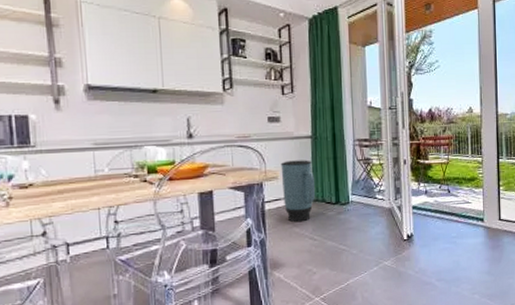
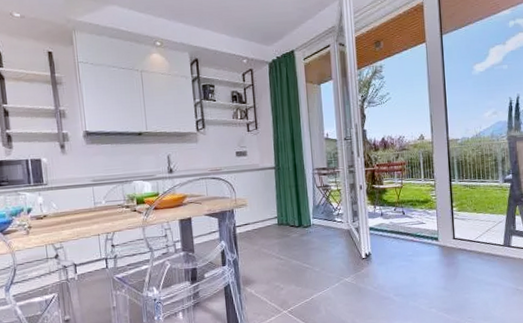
trash can: present [280,160,315,223] -> none [248,188,280,244]

